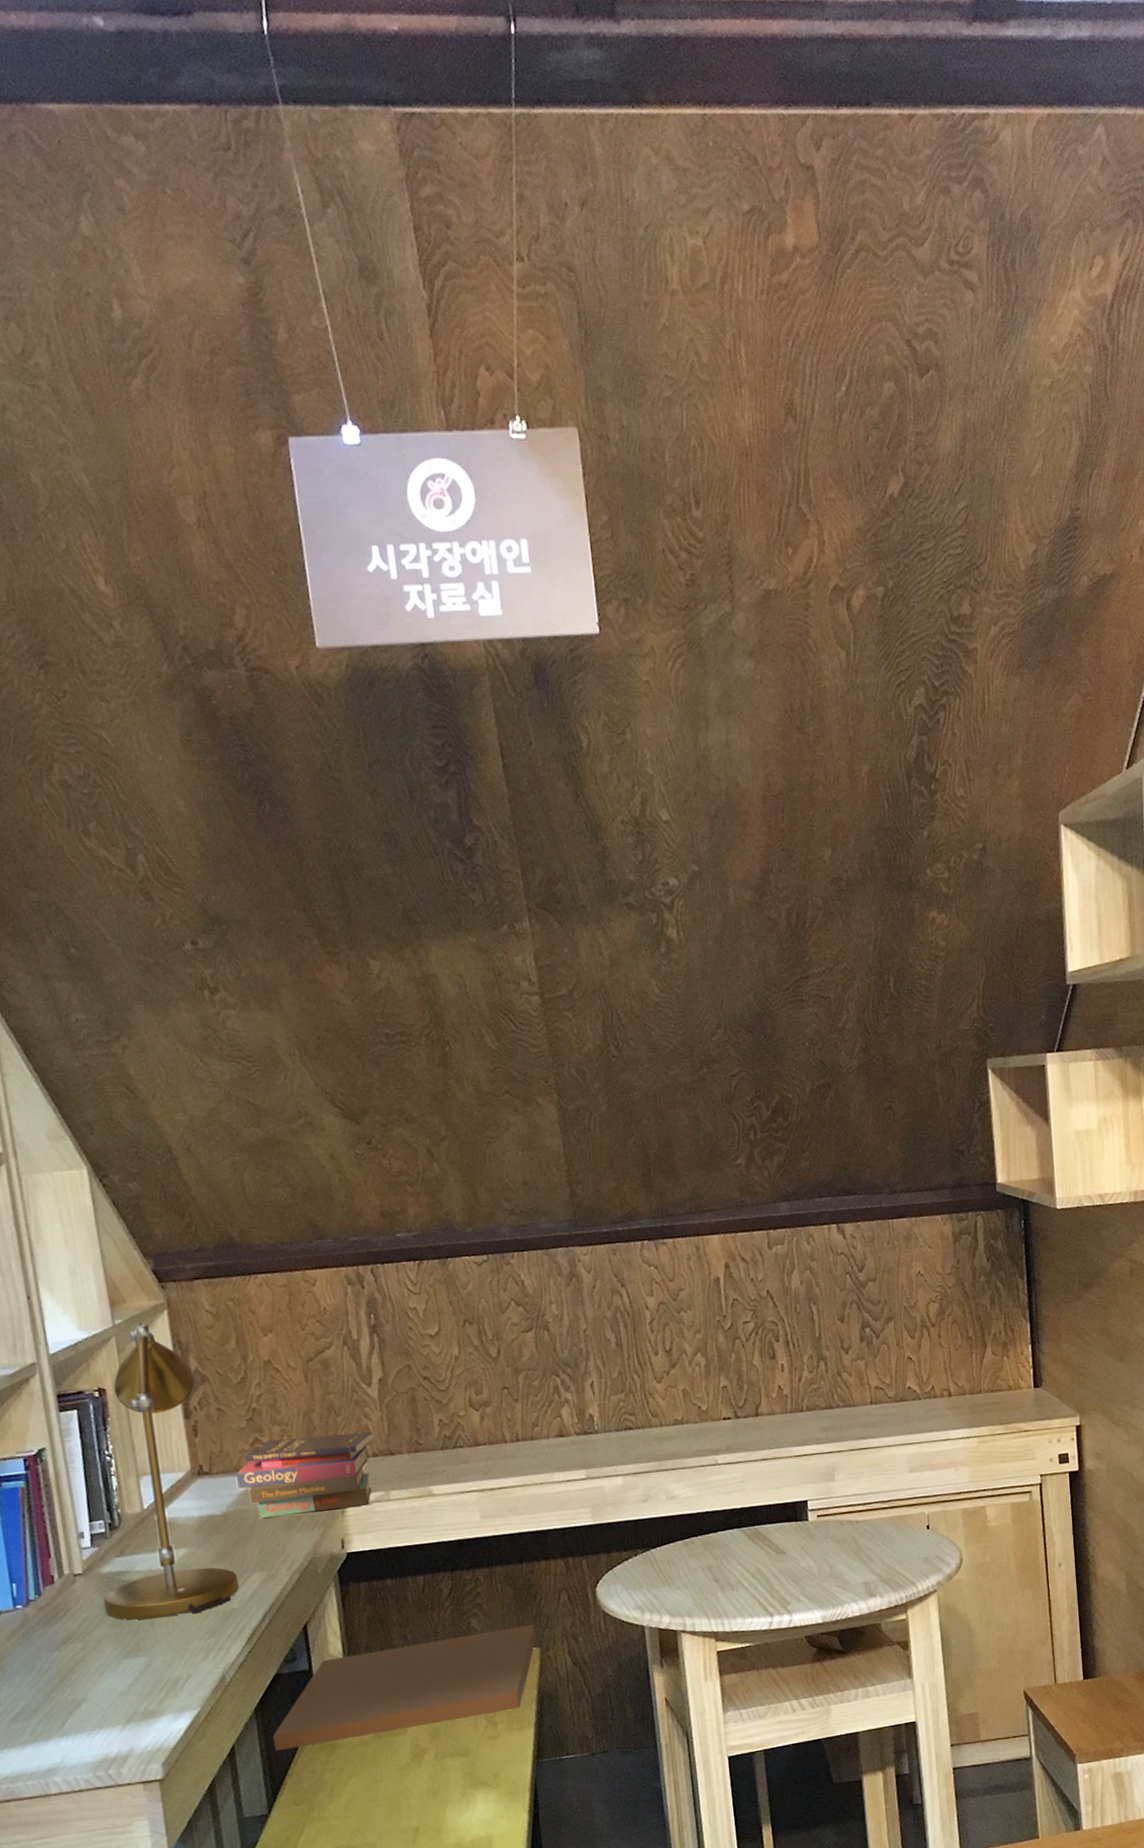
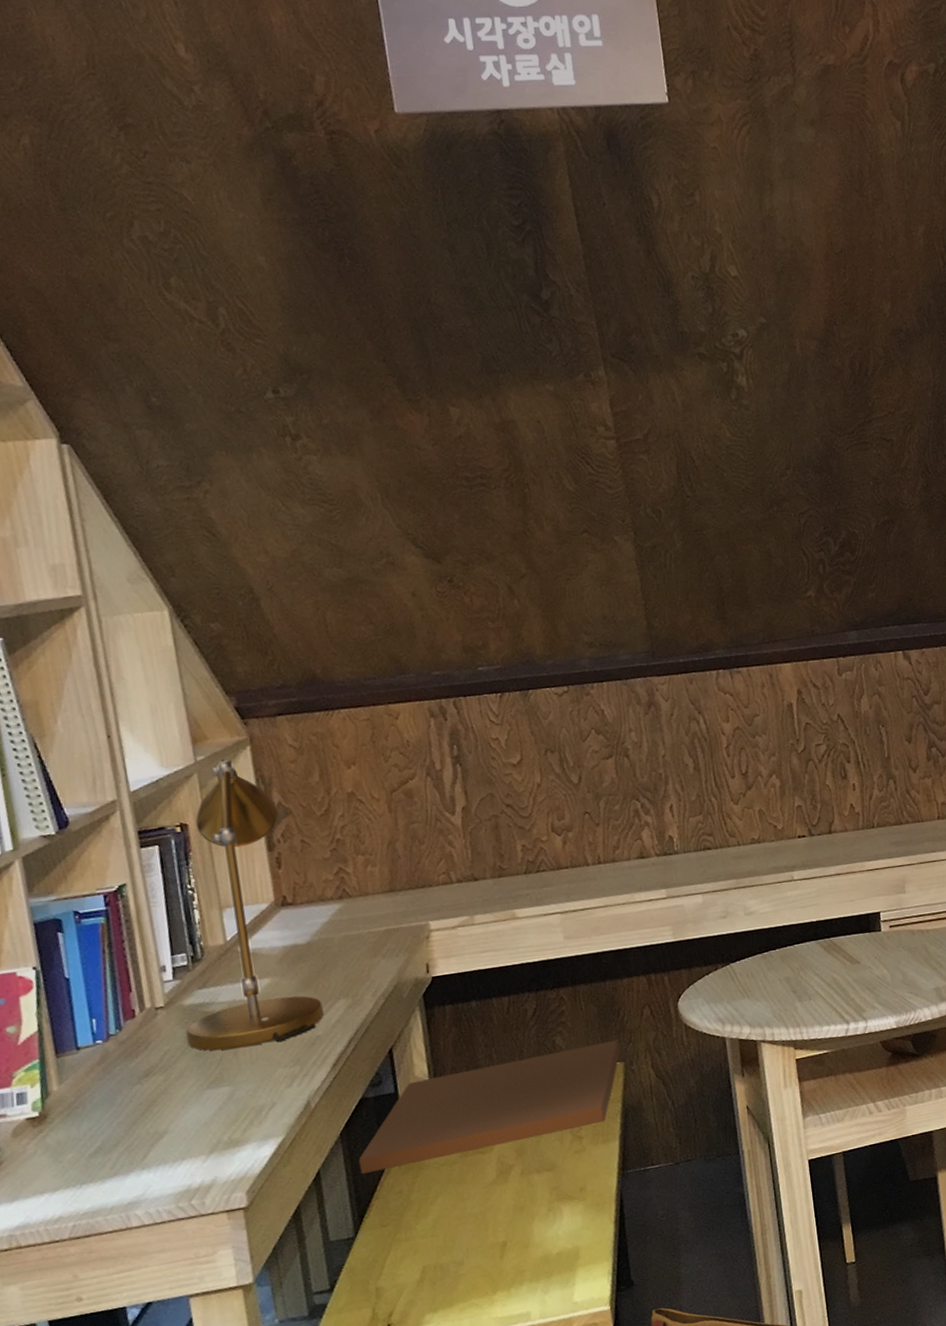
books: present [236,1431,375,1519] -> none [320,858,459,947]

